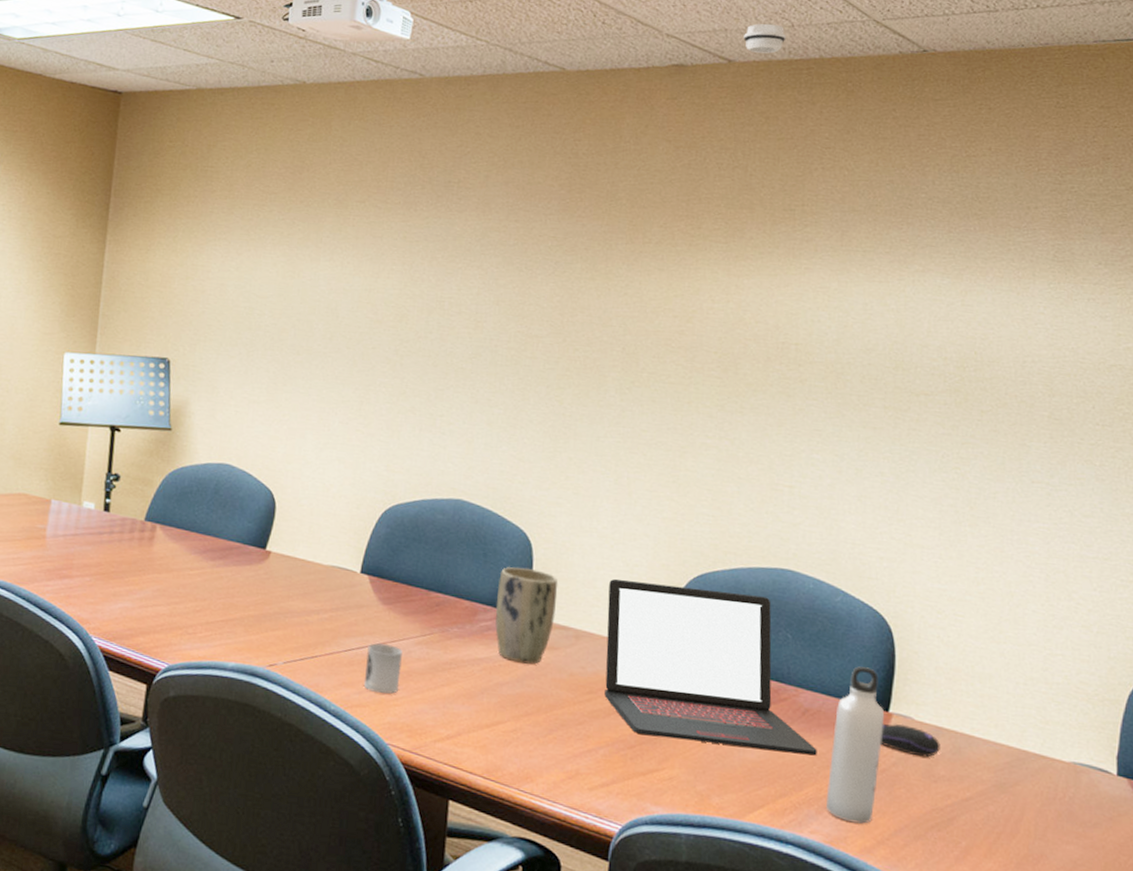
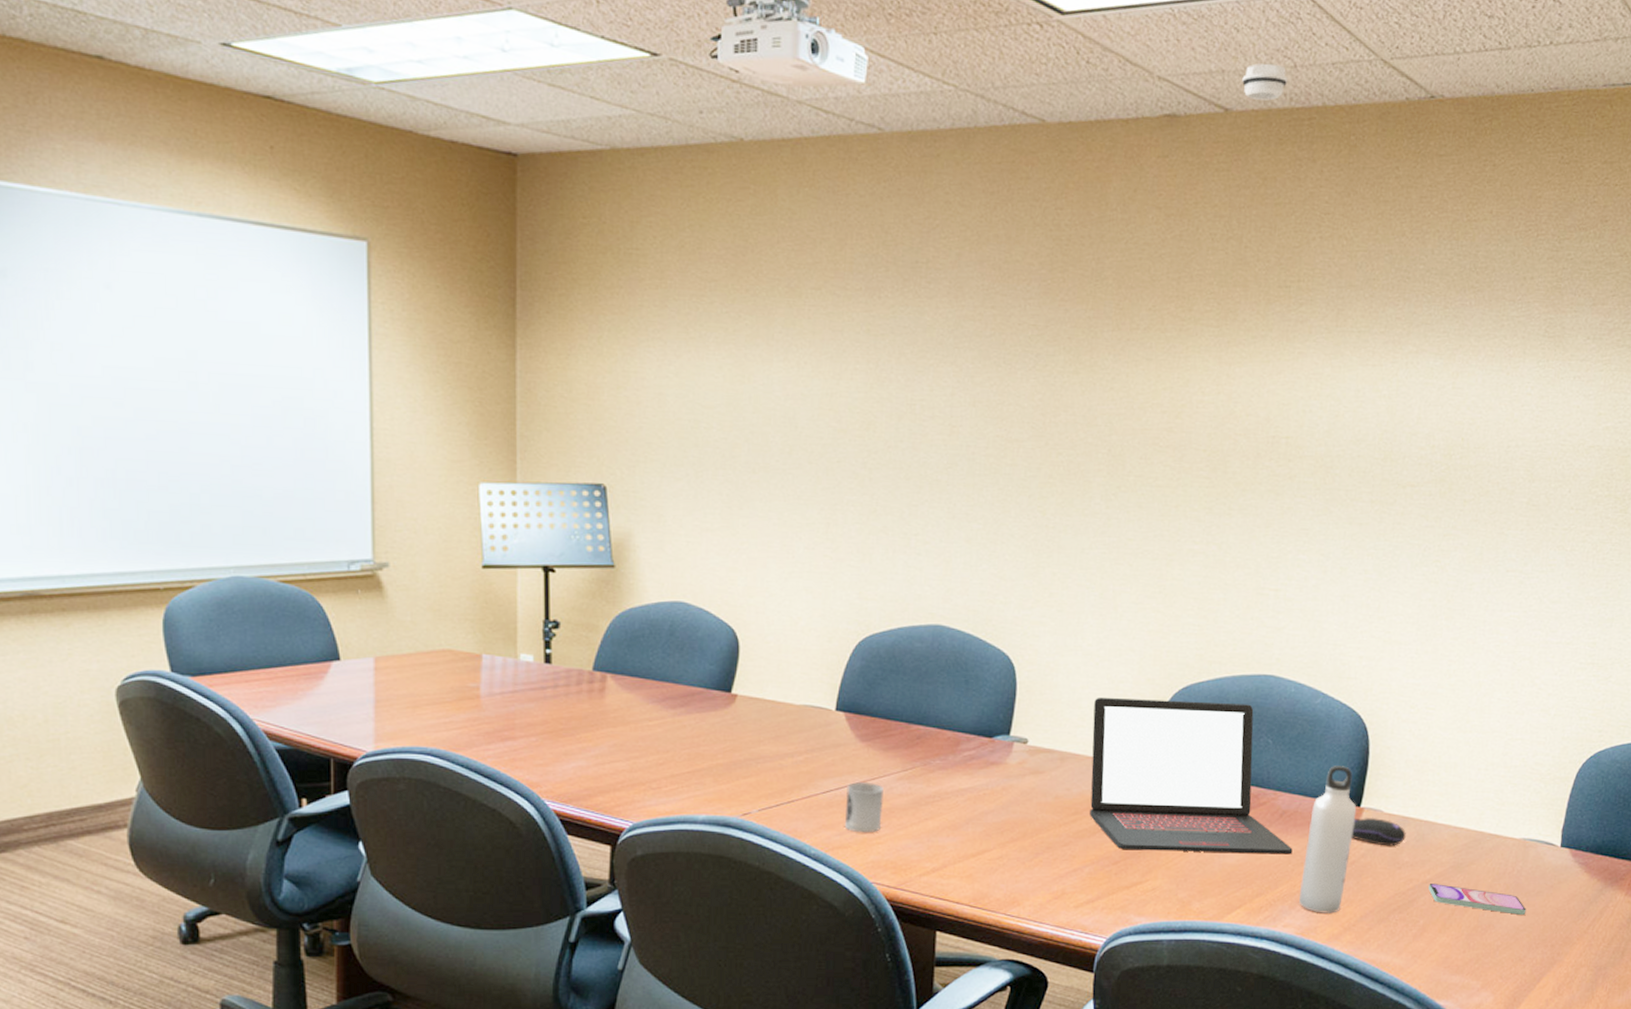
plant pot: present [495,567,558,664] -> none [978,692,1043,790]
smartphone: none [969,802,1083,848] -> present [1428,884,1527,915]

